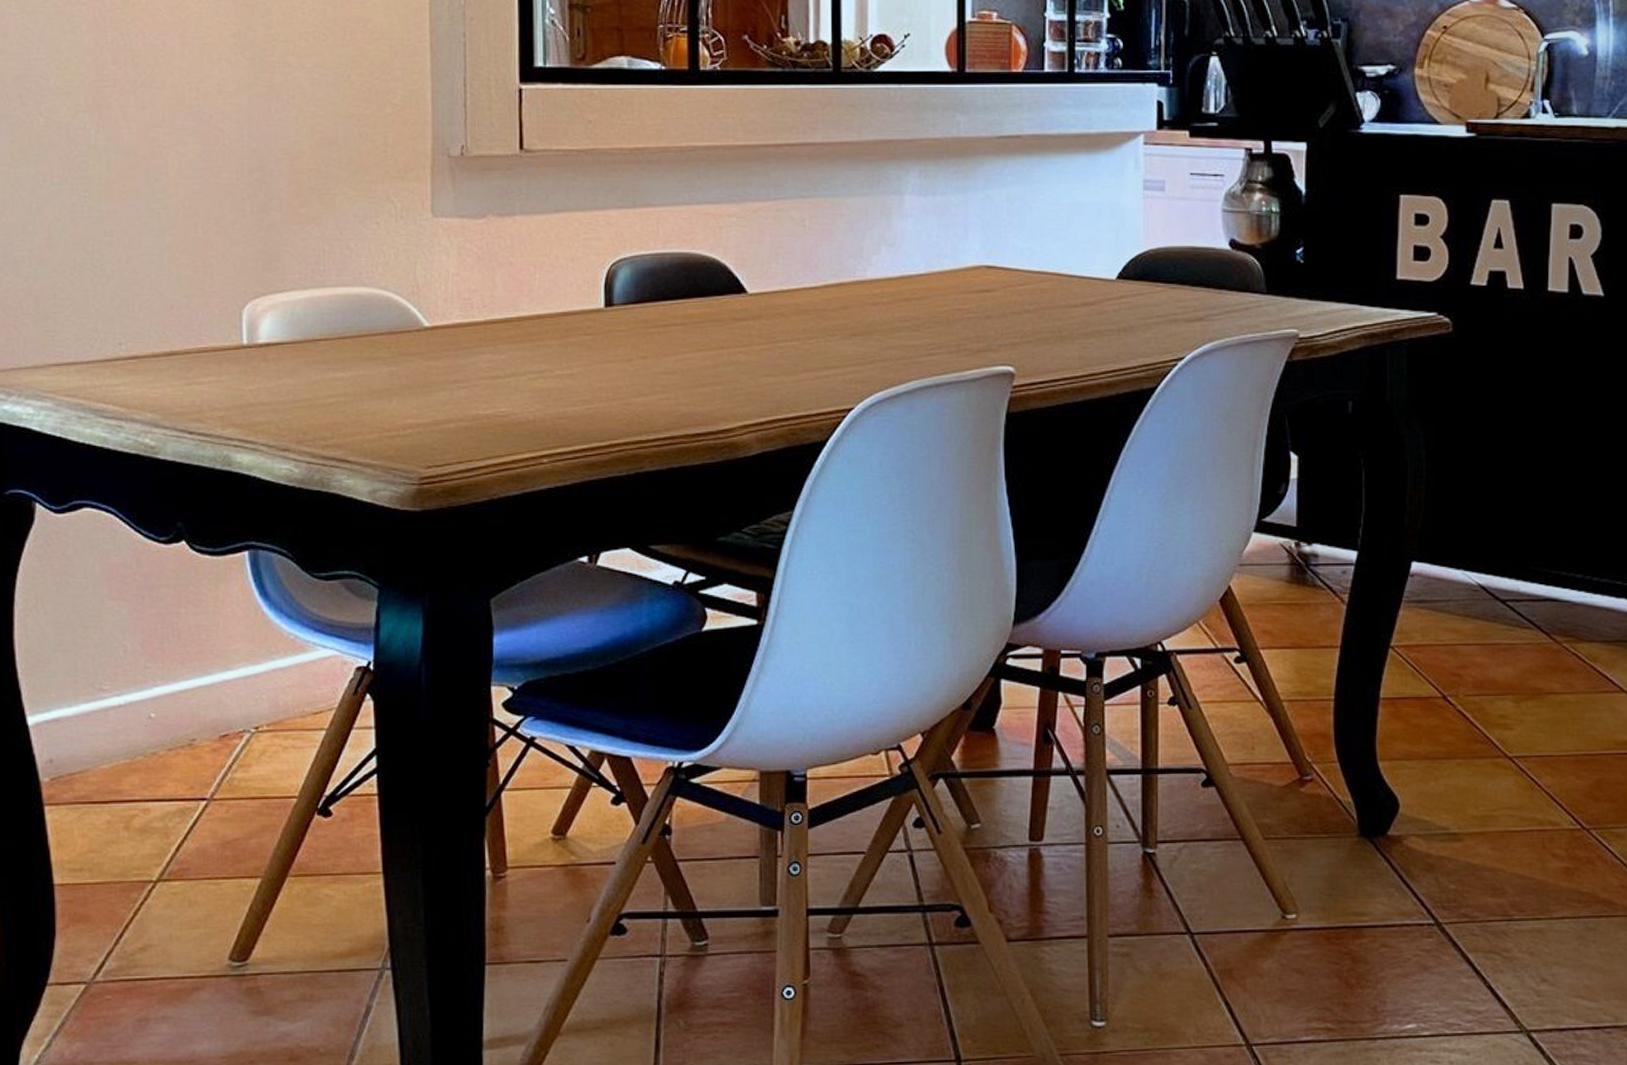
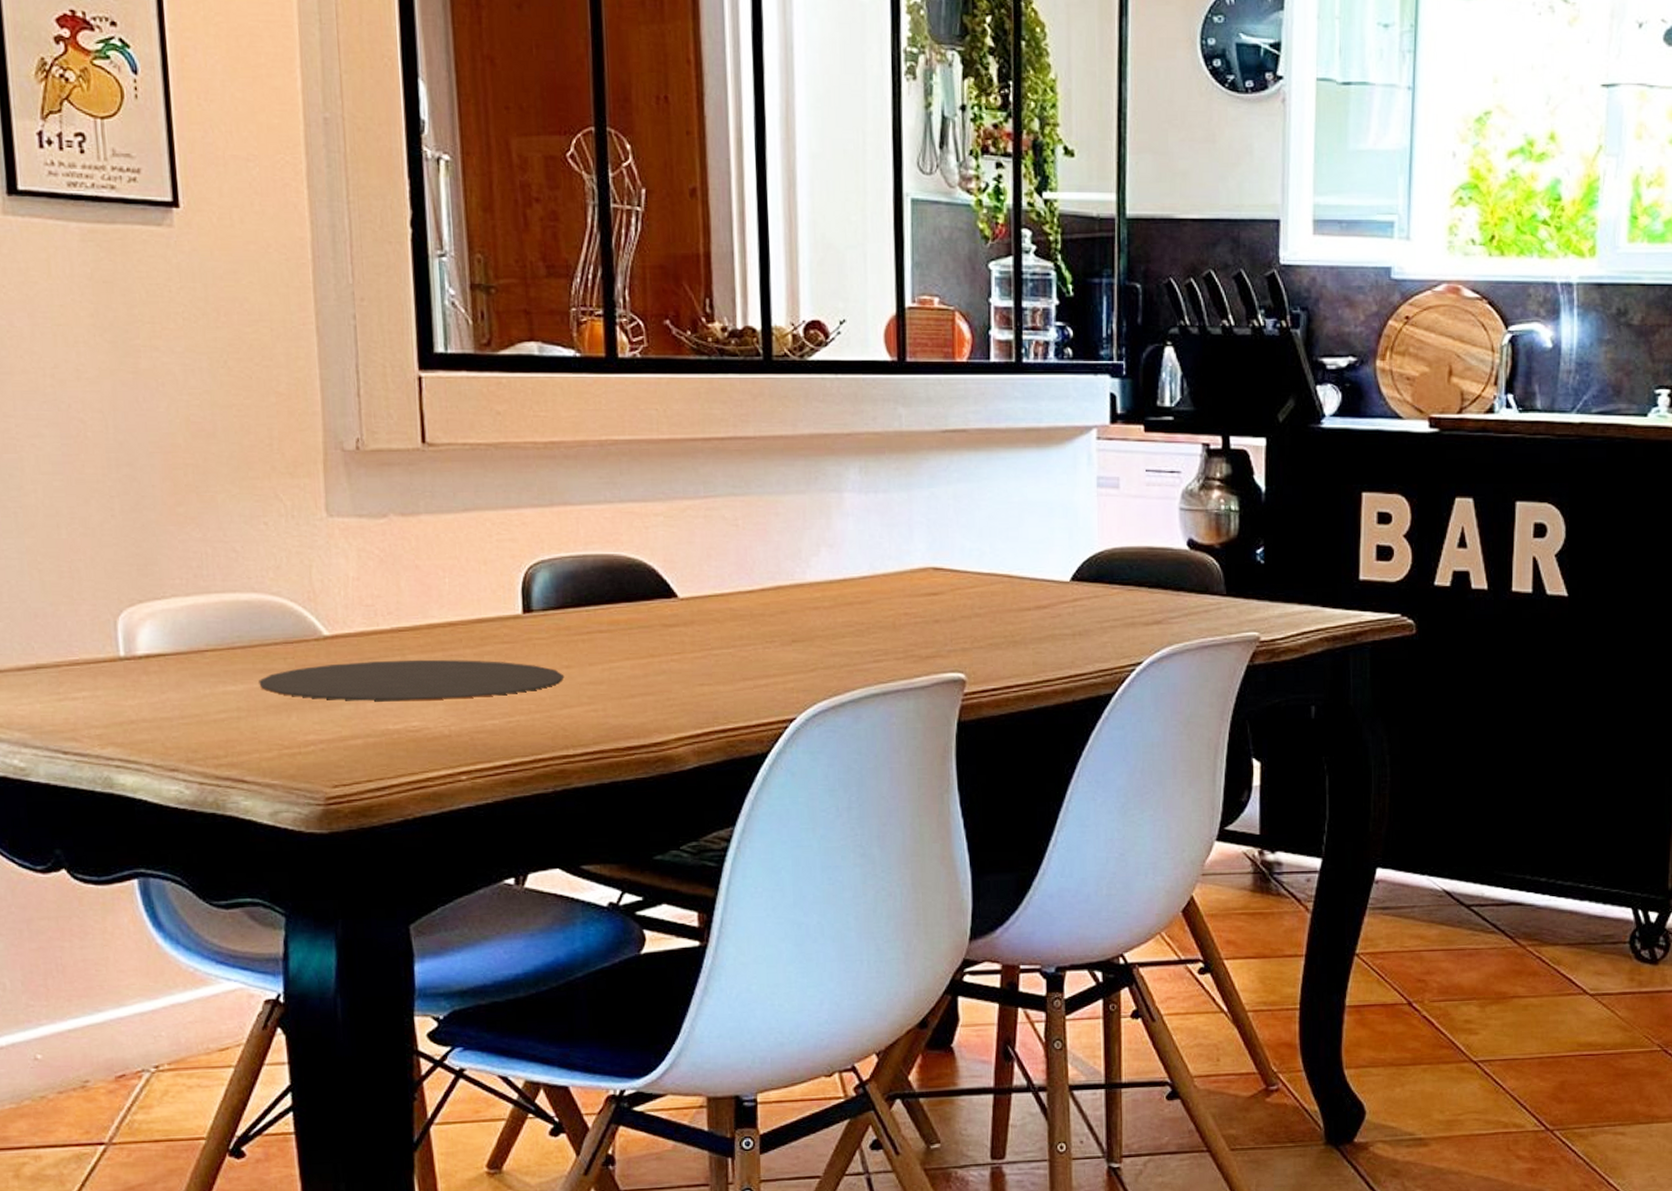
placemat: none [365,349,641,388] -> present [259,659,565,701]

